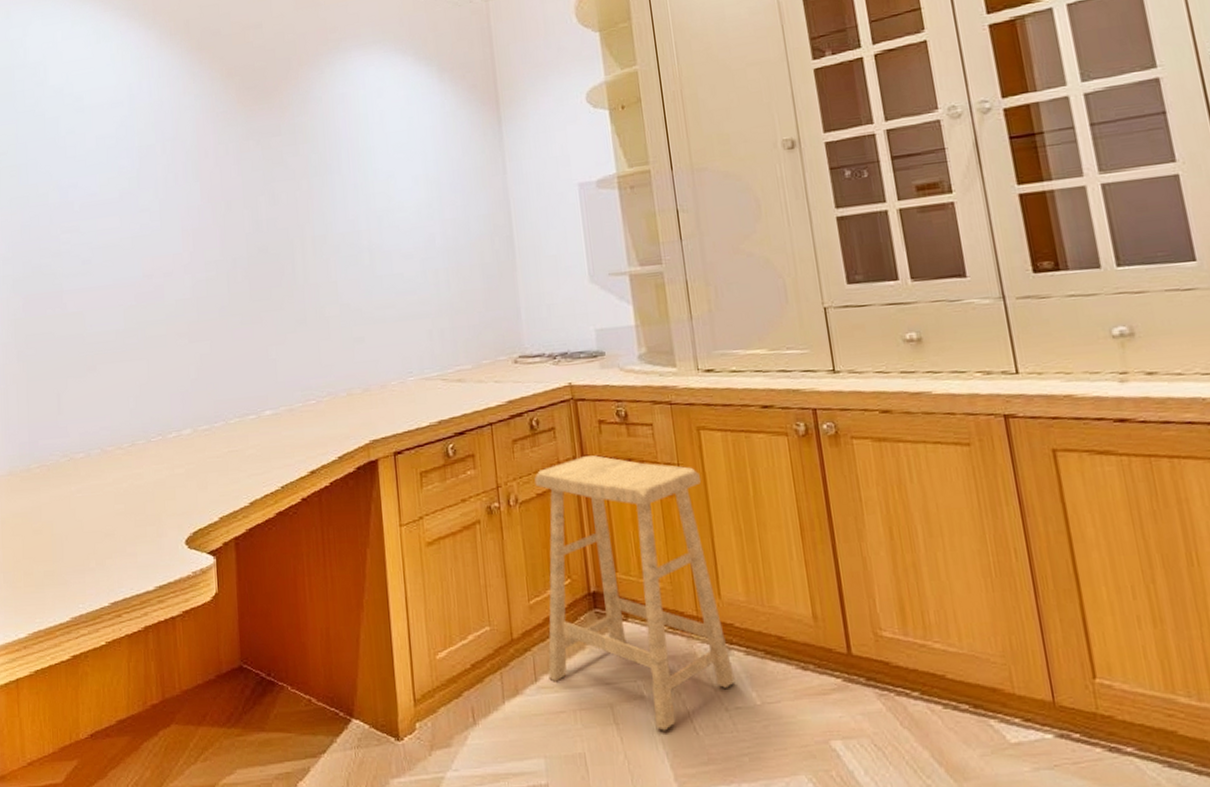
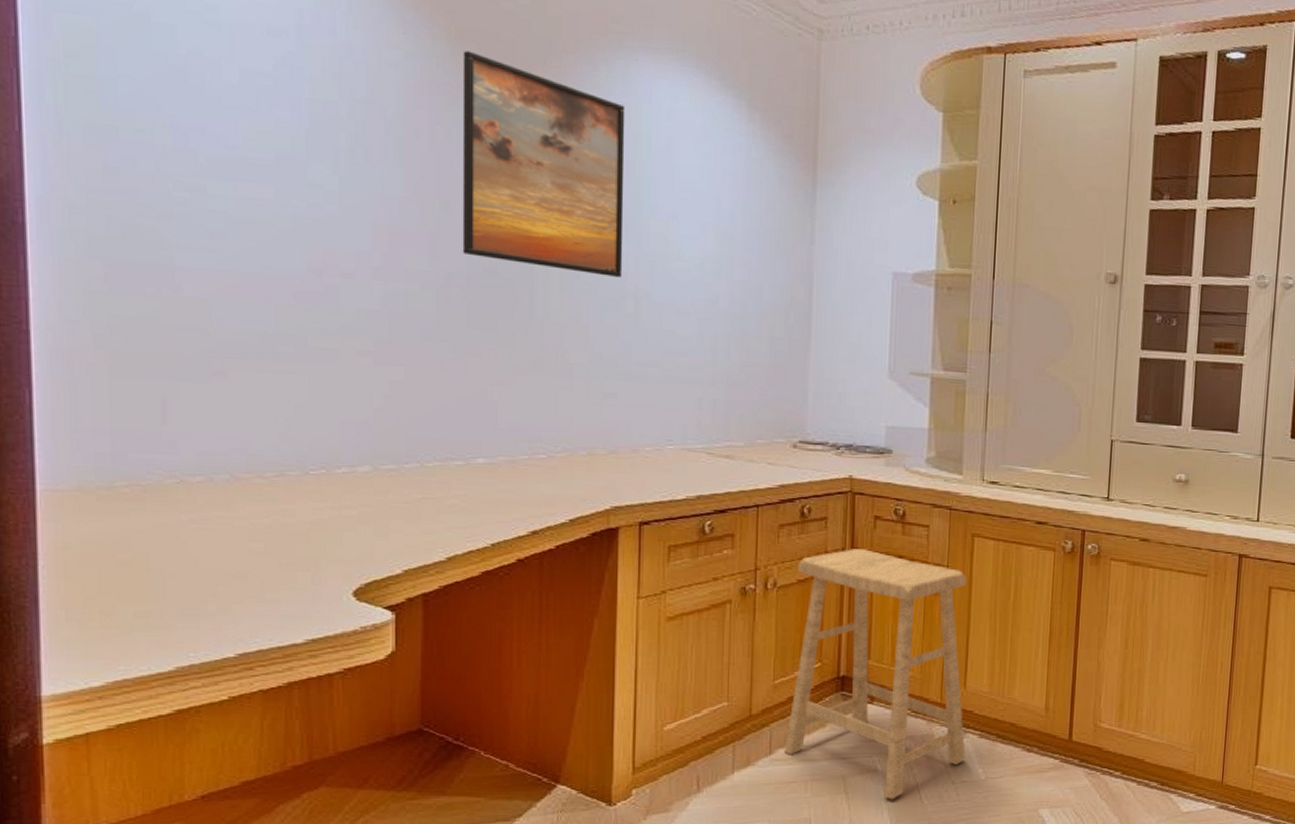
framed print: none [232,83,358,241] -> present [462,50,626,277]

